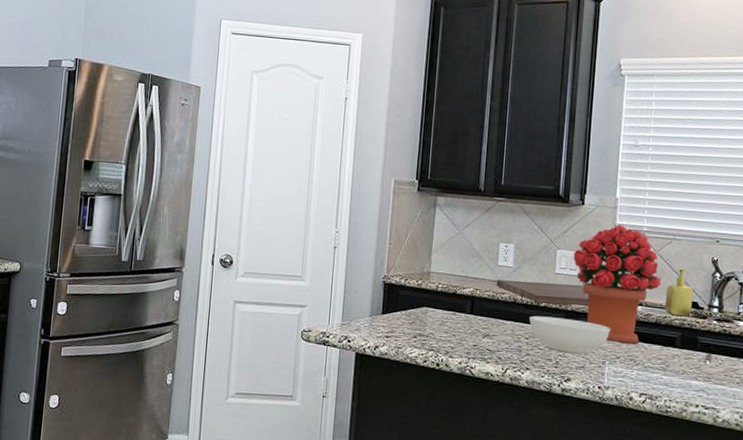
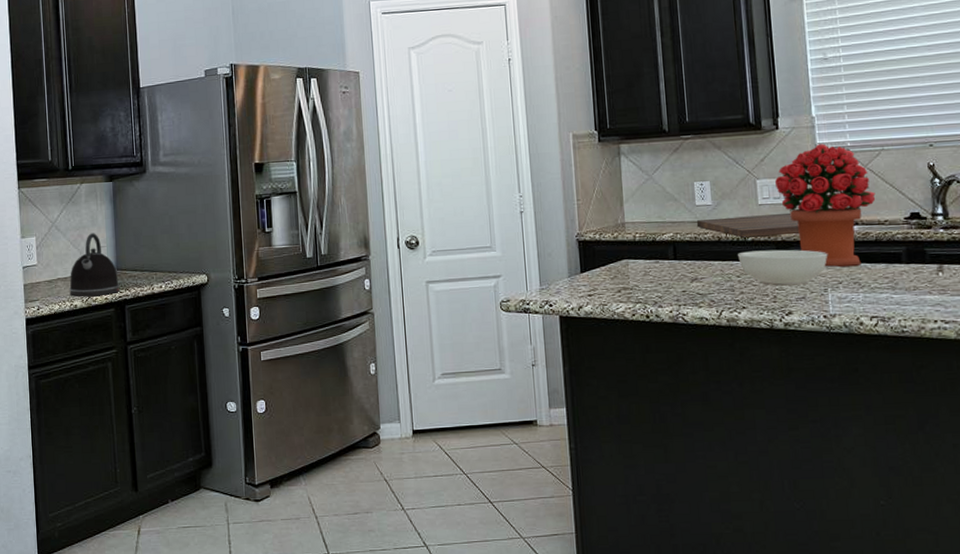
soap dispenser: present [665,268,694,317] -> none [882,179,914,230]

